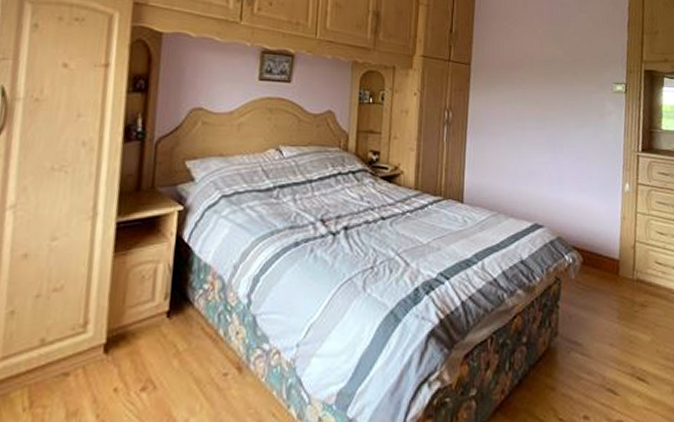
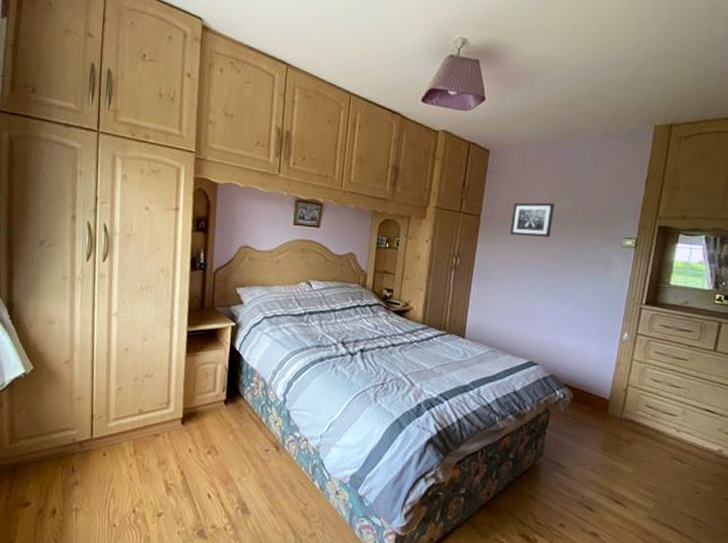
wall art: none [502,48,545,85] -> present [510,202,554,237]

